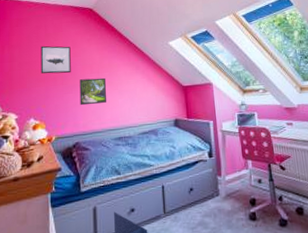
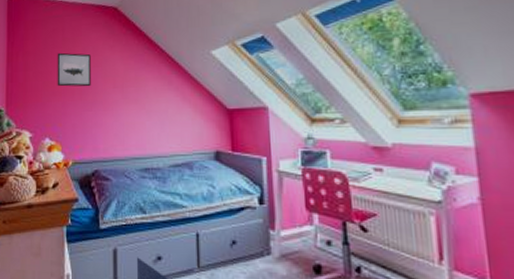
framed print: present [79,77,107,106] -> none [100,93,132,127]

